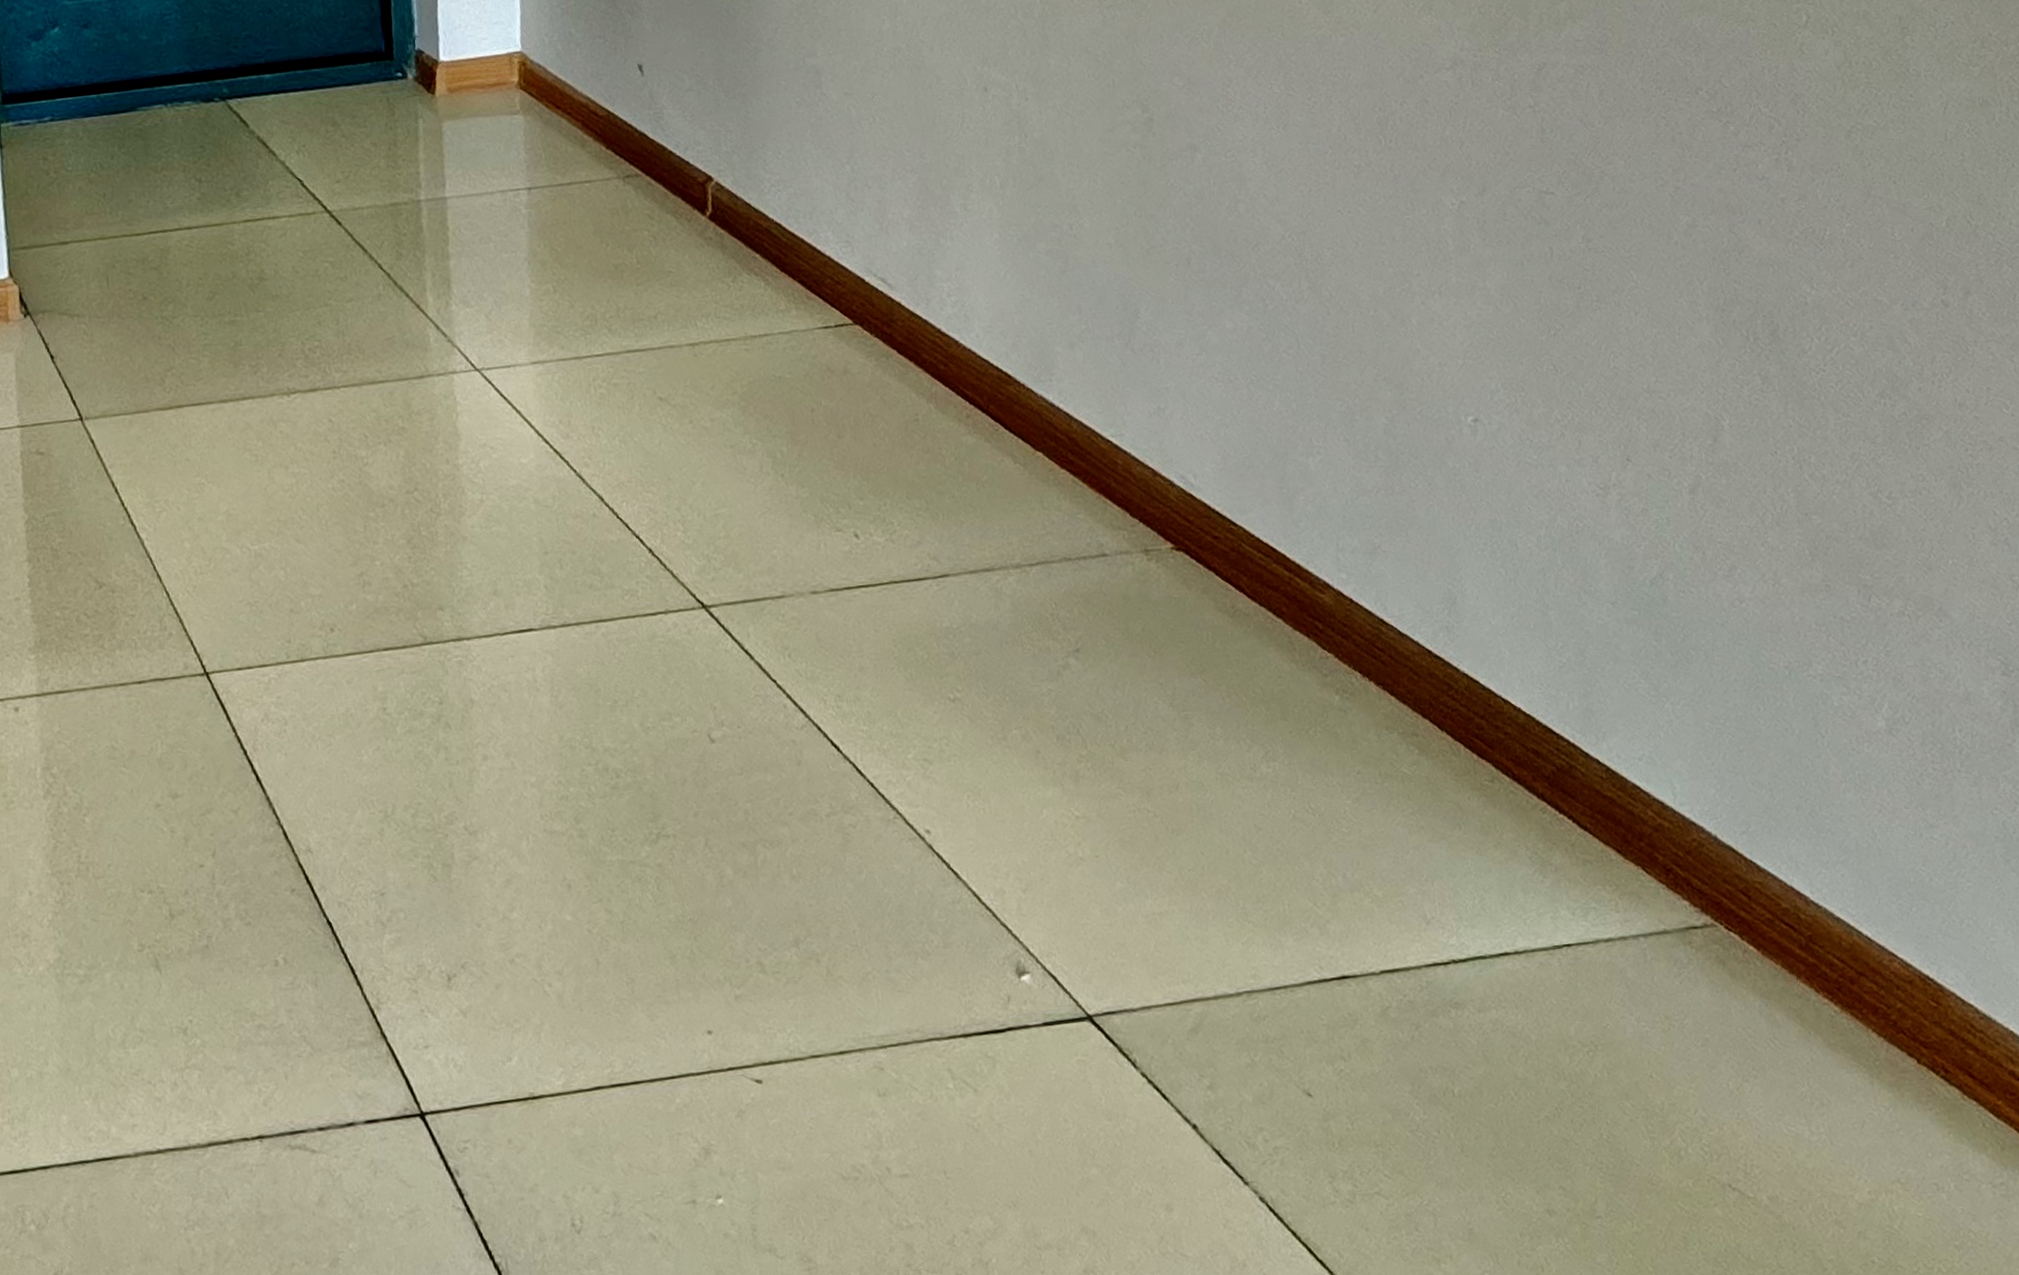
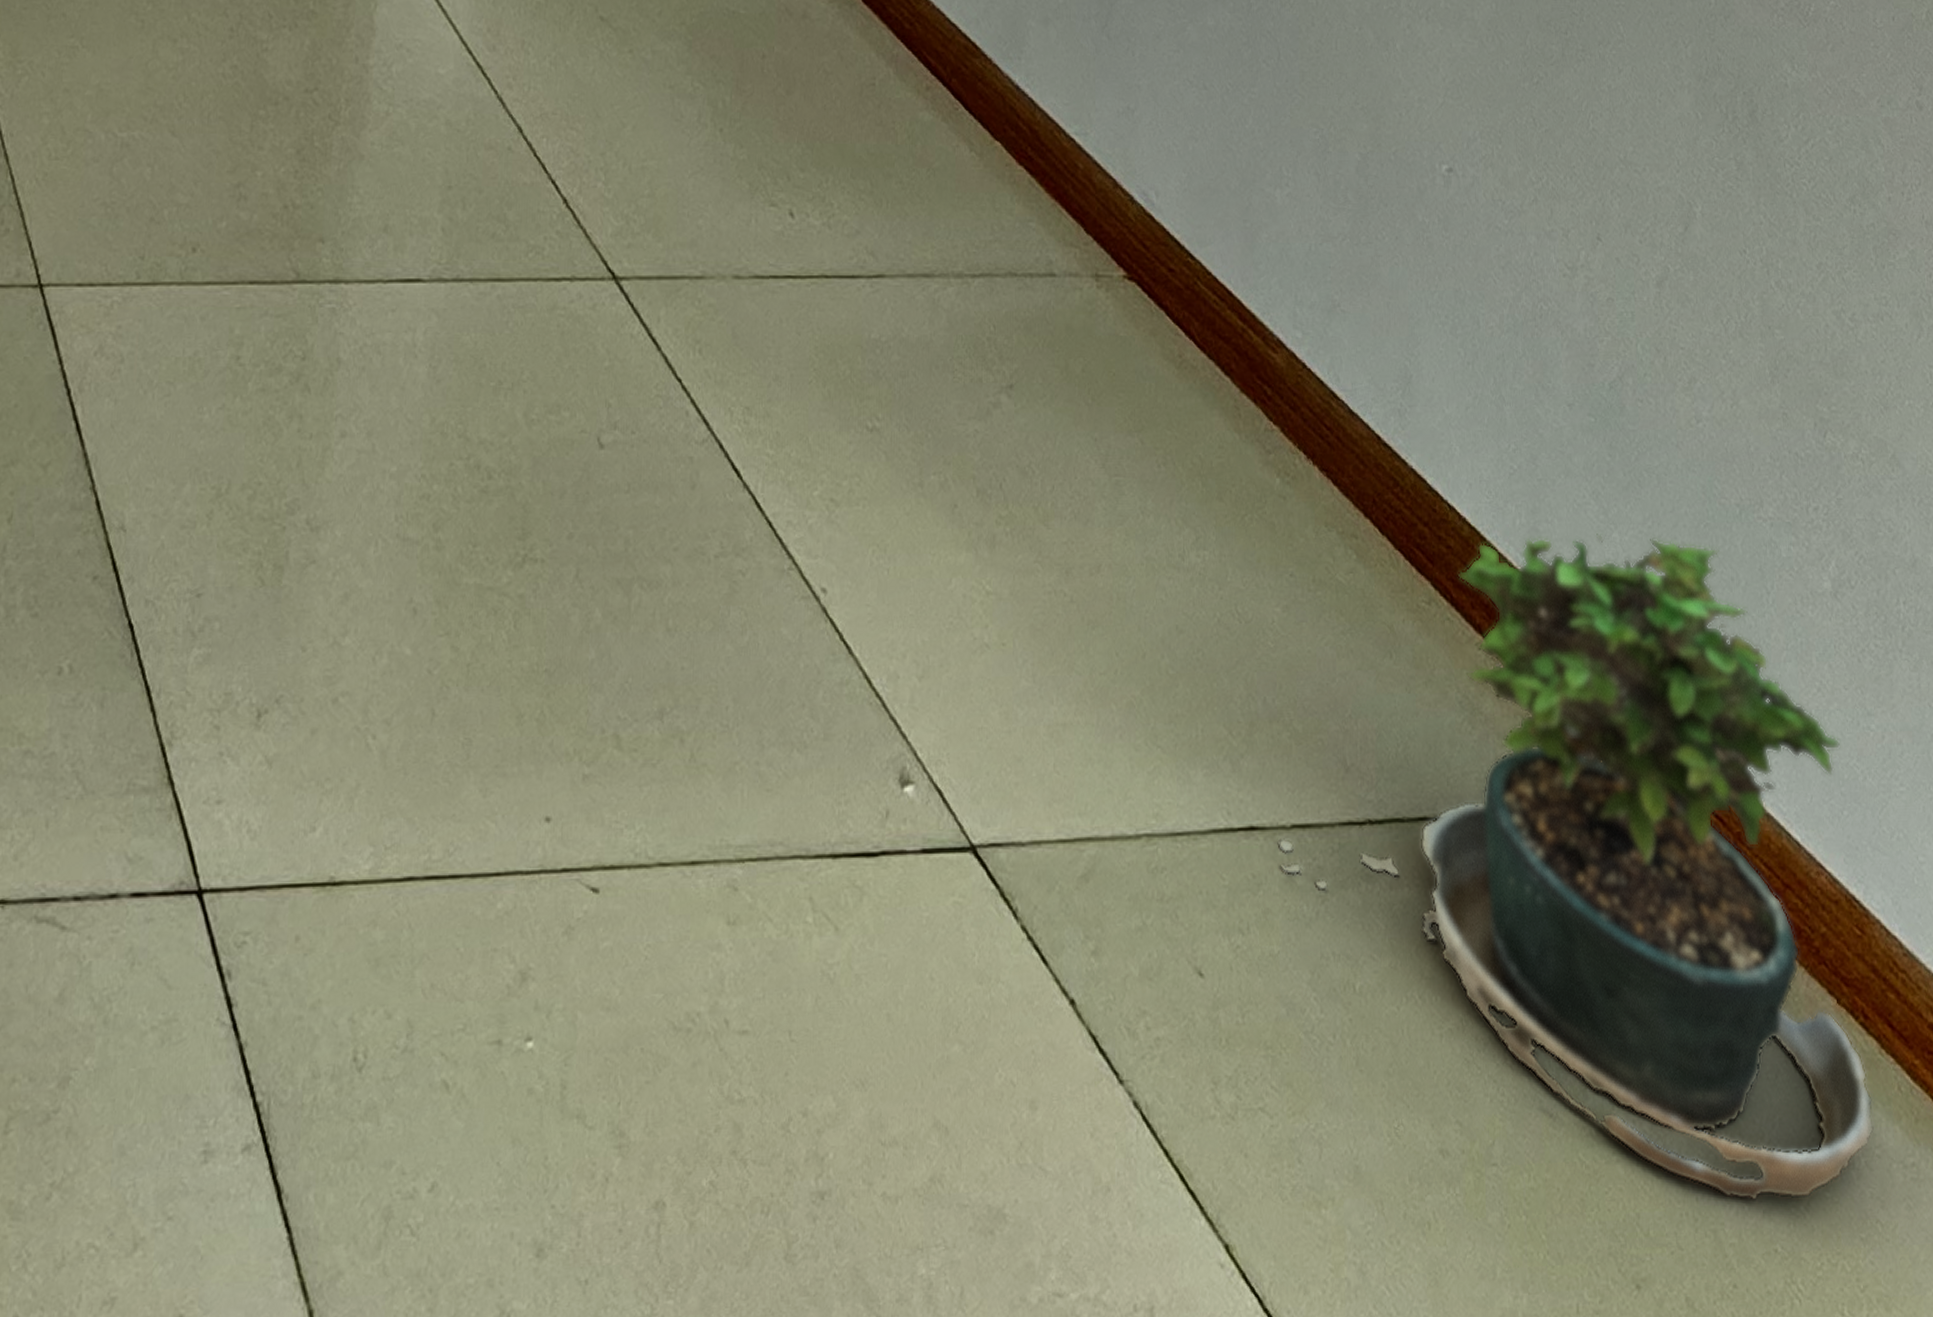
potted plant: none [1369,703,1962,1226] -> present [1277,534,1875,1202]

